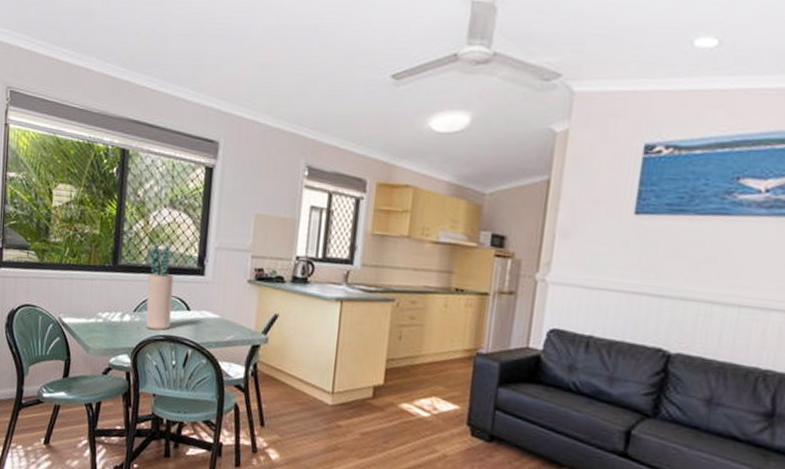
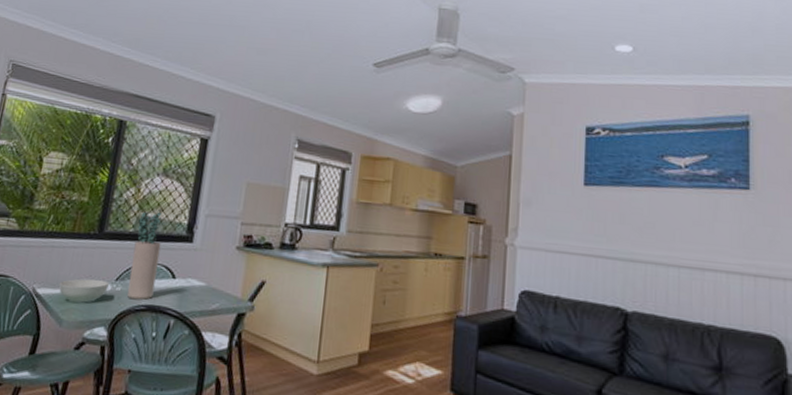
bowl: none [81,309,129,332] -> present [58,279,110,303]

